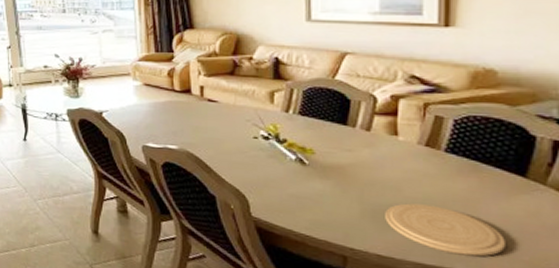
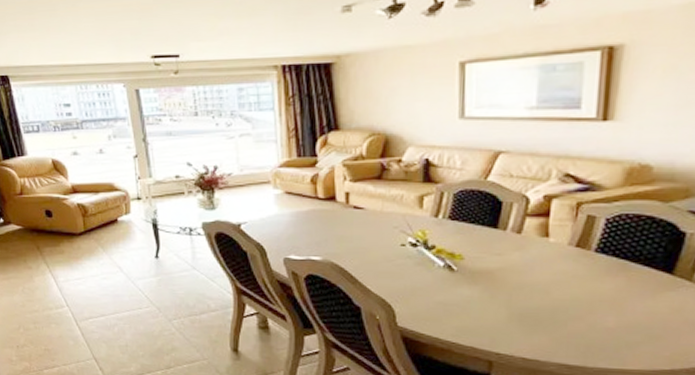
plate: present [385,203,505,257] -> none [532,305,648,355]

